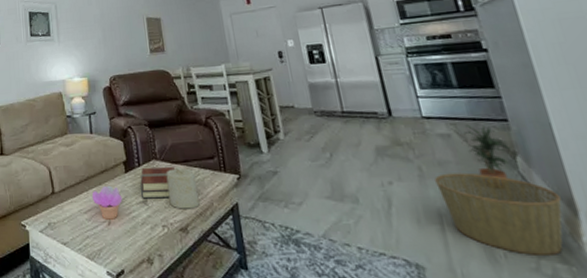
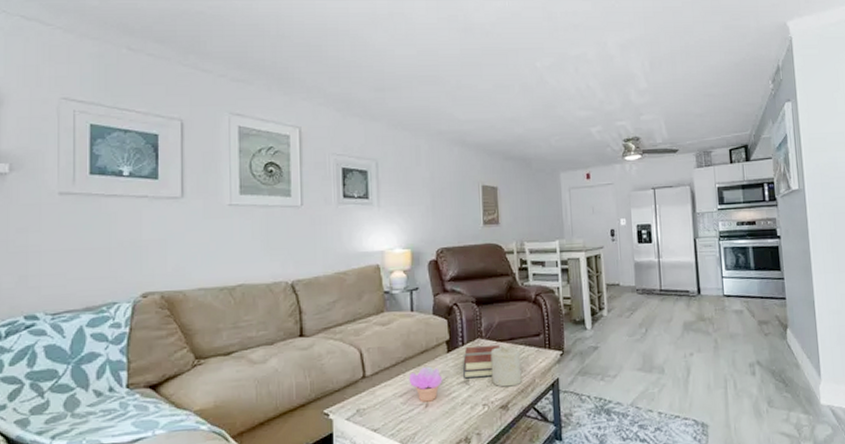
basket: present [434,172,563,255] -> none [726,343,811,409]
potted plant: present [464,124,511,188] -> none [753,302,785,355]

